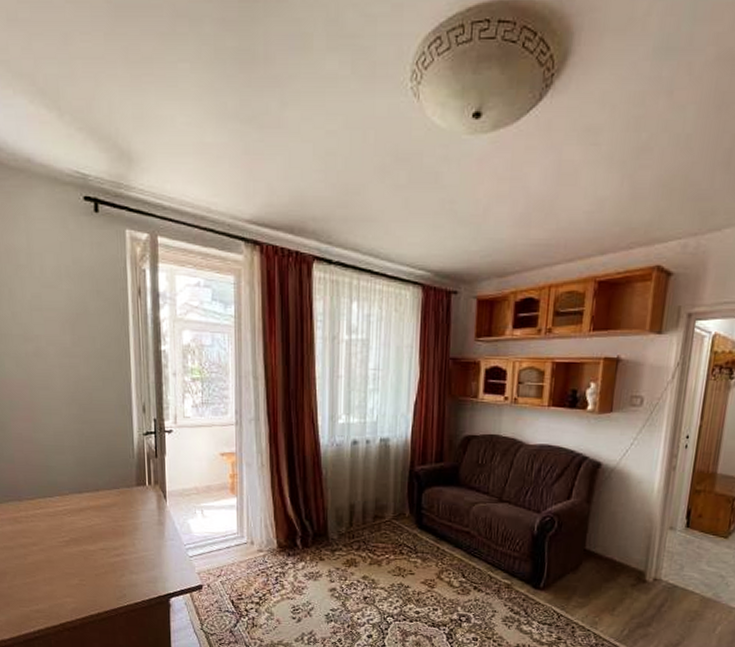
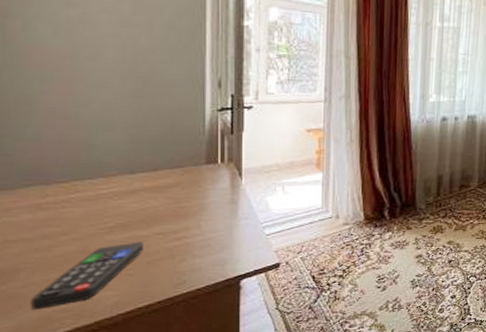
remote control: none [15,555,93,608] -> present [31,241,145,310]

